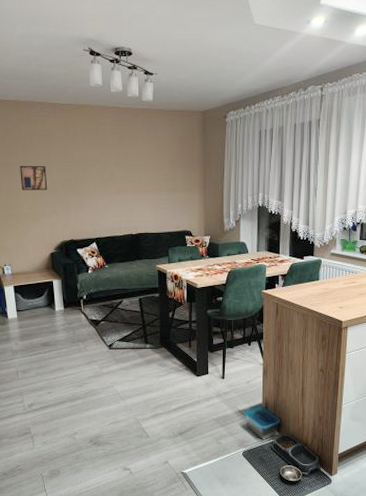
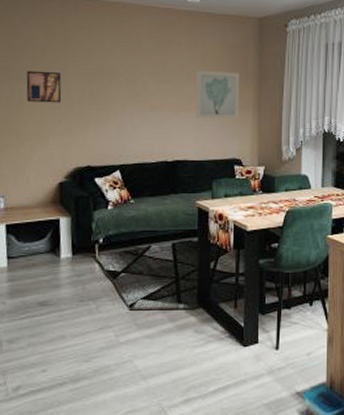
wall art: none [152,158,188,199] -> present [195,70,239,120]

